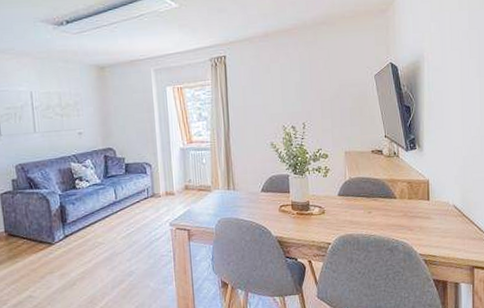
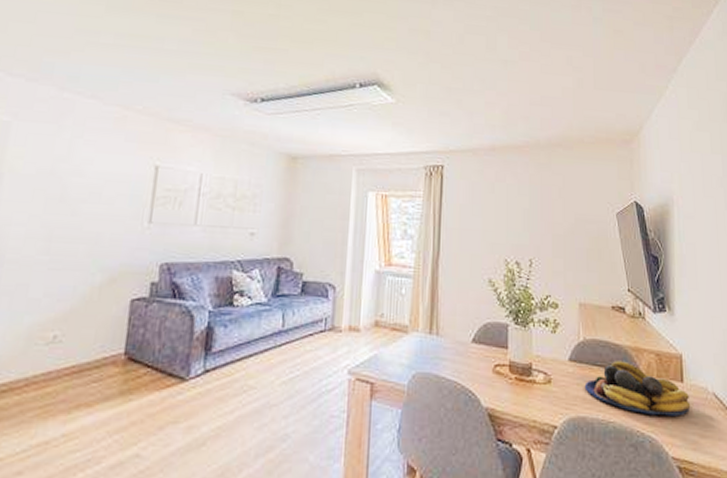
fruit bowl: none [351,190,435,227] -> present [584,360,691,416]

